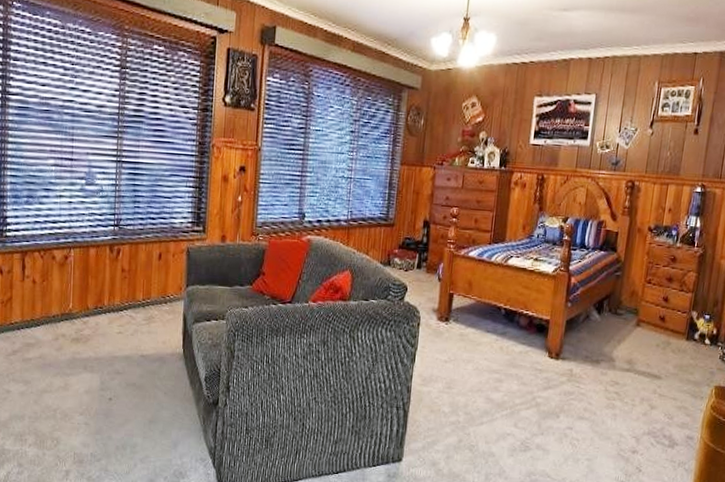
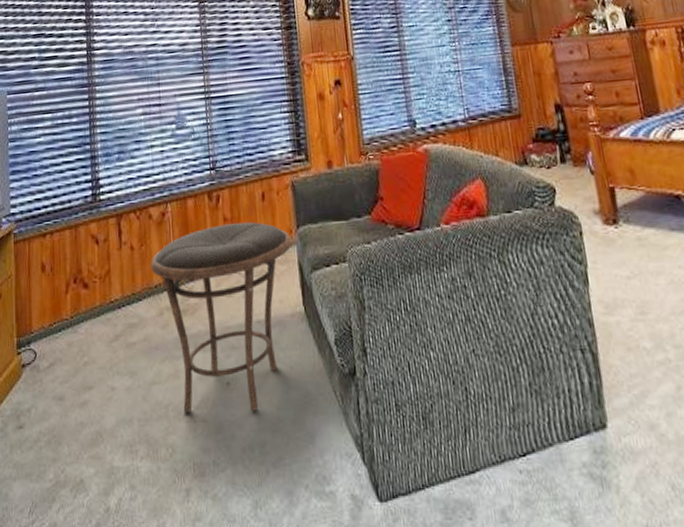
side table: none [50,274,180,422] -> present [150,221,292,412]

